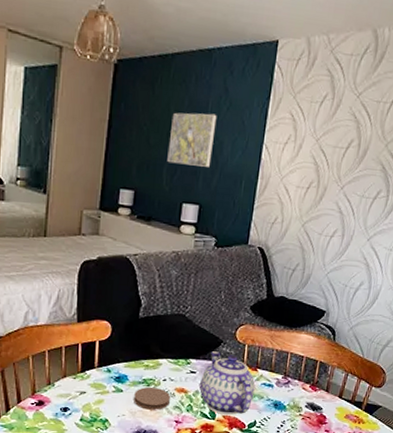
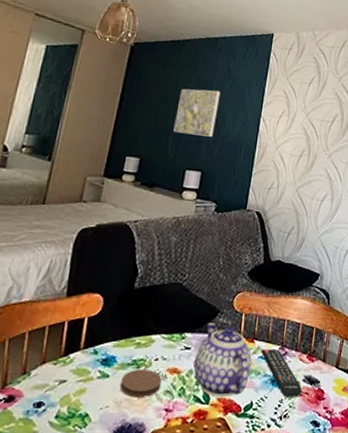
remote control: none [264,377,304,420] -> present [261,349,302,398]

